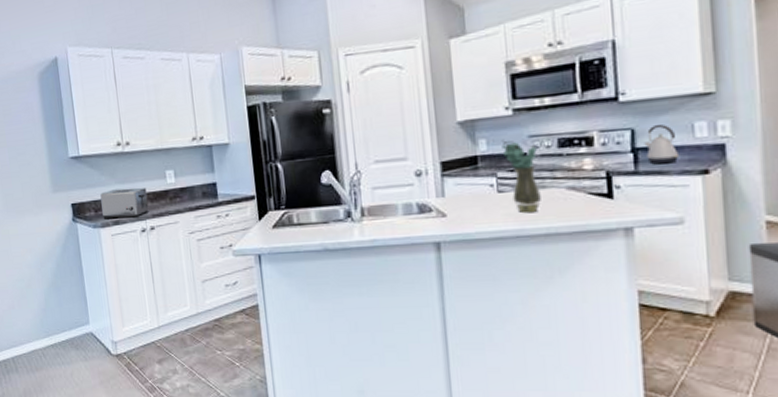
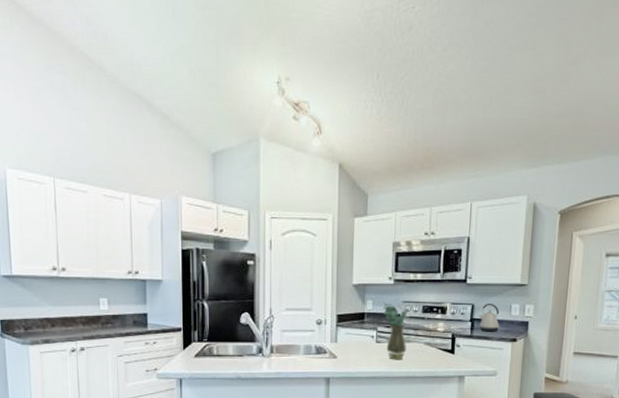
toaster: present [100,187,149,220] -> none [31,310,80,339]

